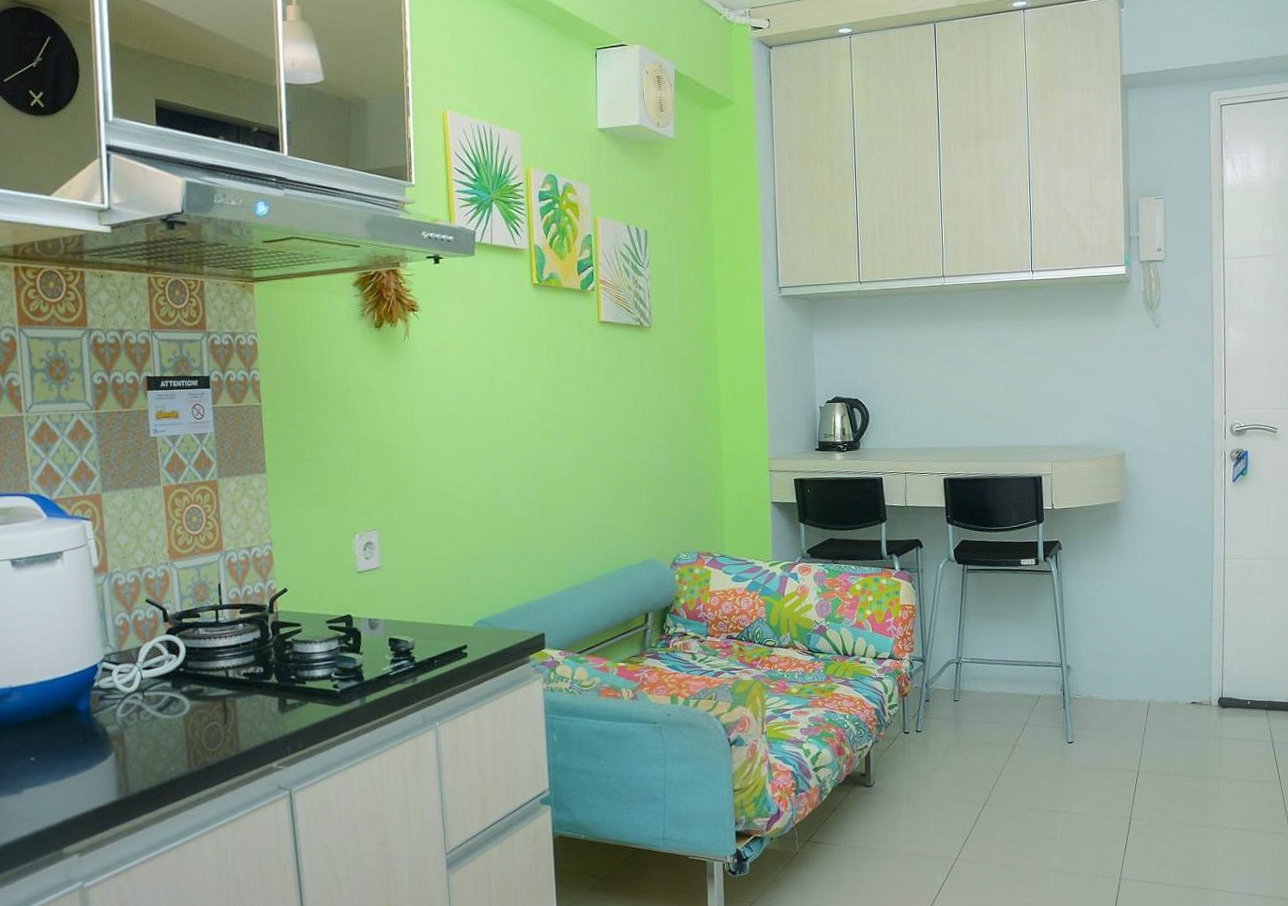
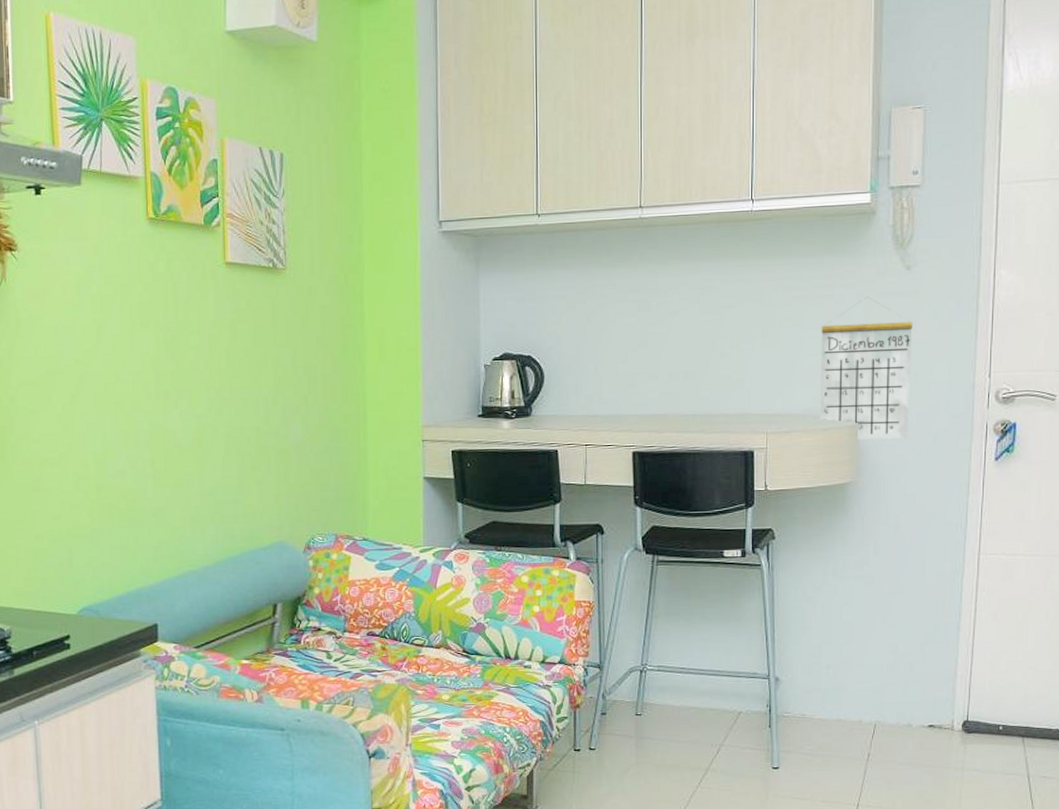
calendar: none [1091,349,1164,467] -> present [819,296,913,440]

